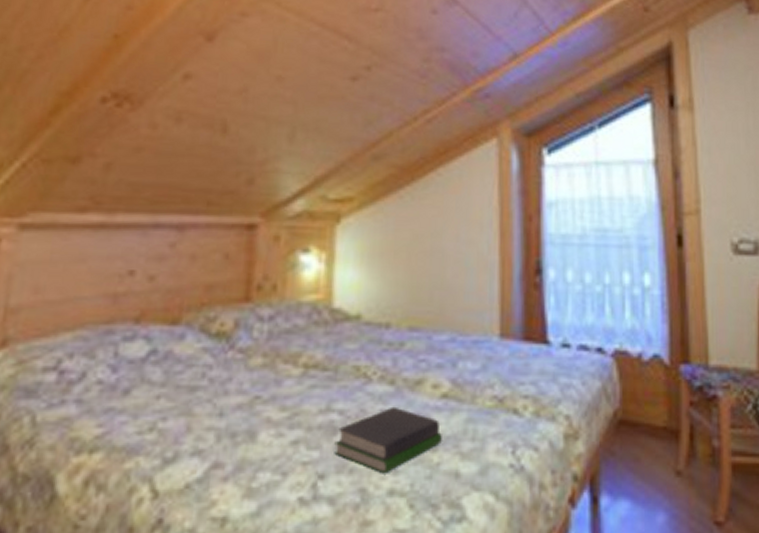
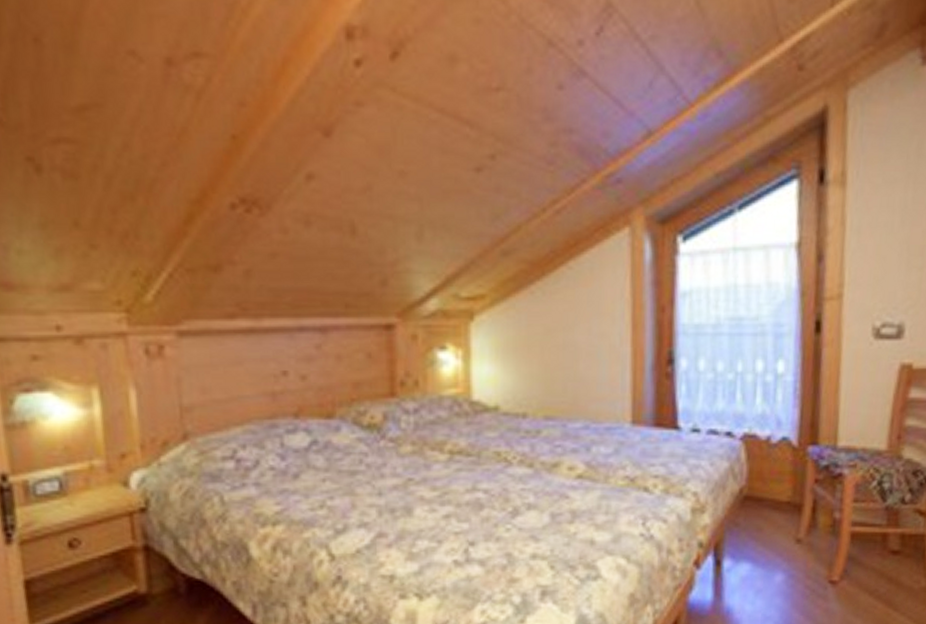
book: present [334,406,442,474] -> none [482,486,578,542]

